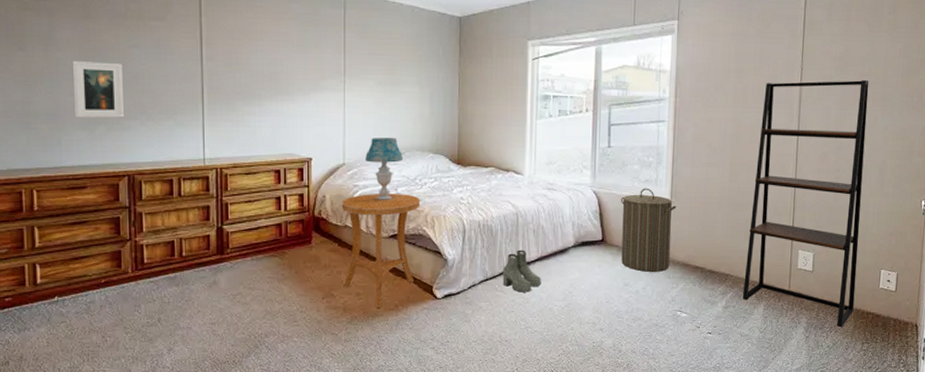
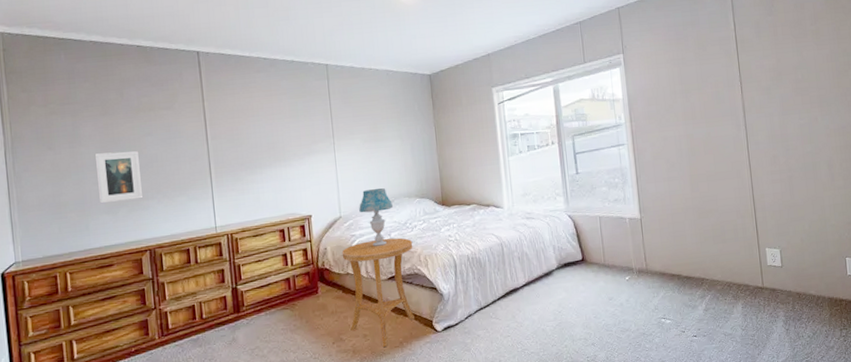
boots: present [502,249,541,292] -> none [495,277,532,317]
laundry hamper: present [621,188,676,272] -> none [595,206,648,285]
shelving unit: present [742,80,869,327] -> none [711,86,827,317]

